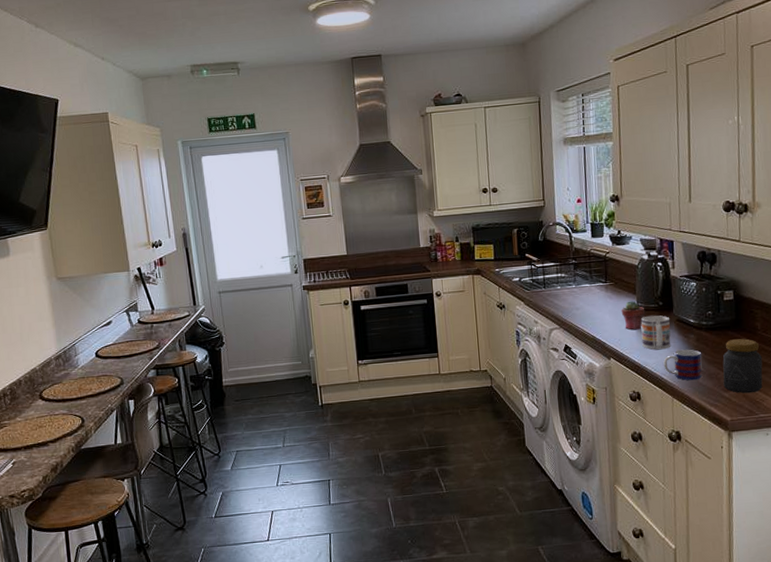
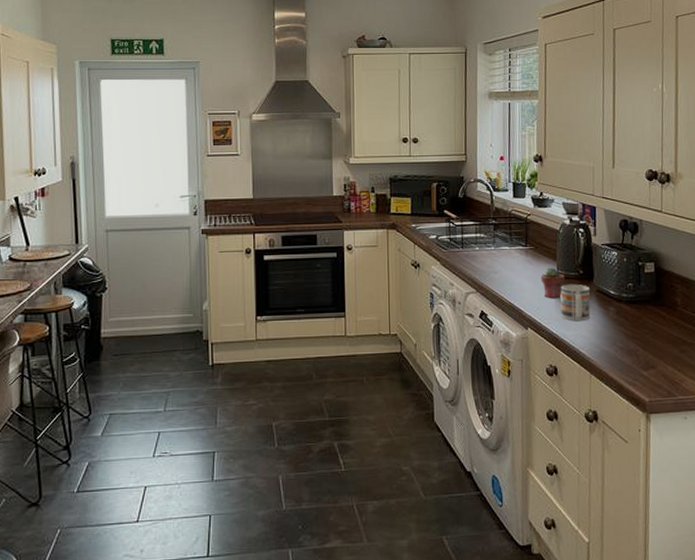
mug: present [663,349,703,381] -> none [582,322,622,356]
jar: present [722,338,763,394] -> none [642,314,682,373]

